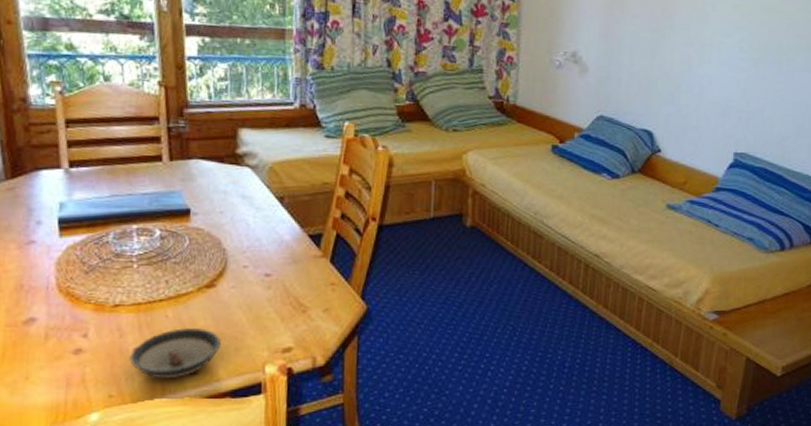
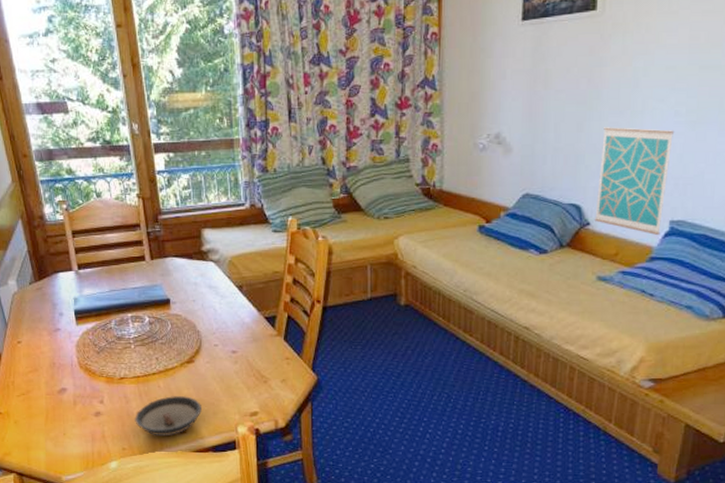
wall art: none [664,56,739,166] -> present [594,127,675,235]

